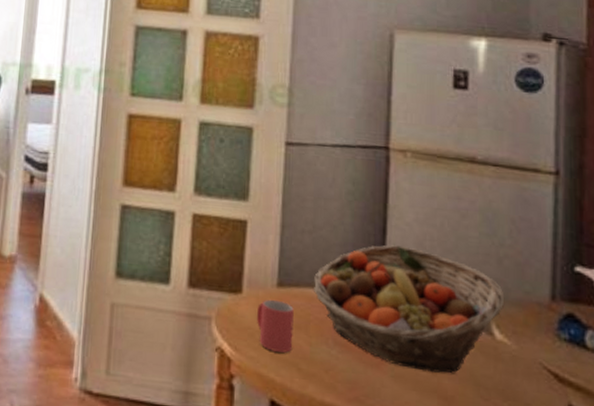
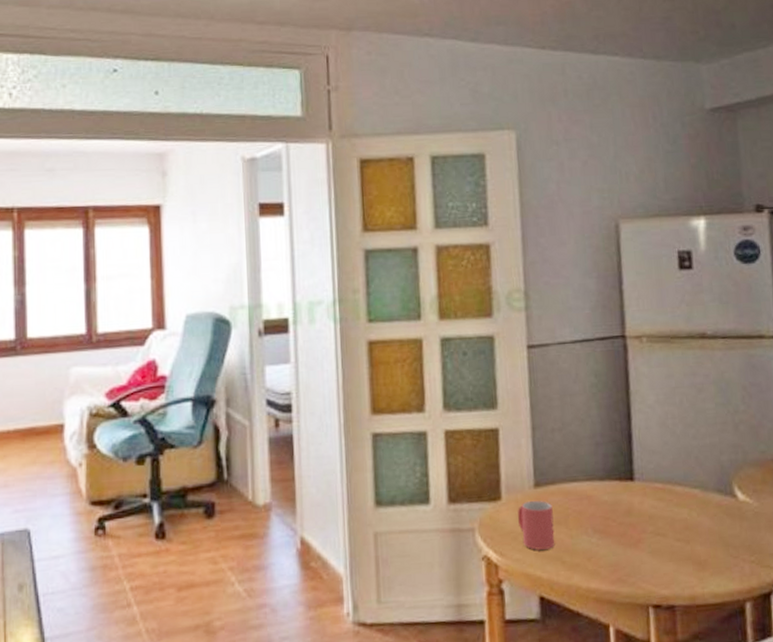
fruit basket: present [314,245,505,374] -> none [568,428,744,542]

